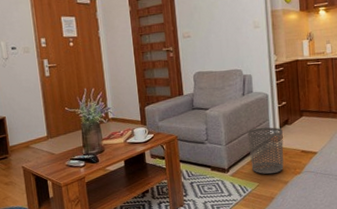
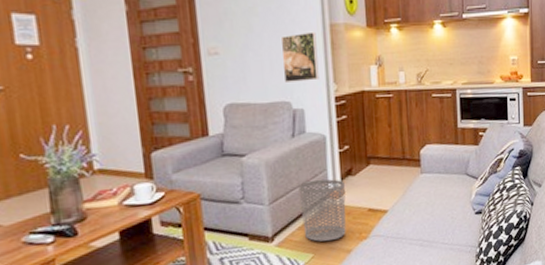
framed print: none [234,17,263,55] -> present [280,31,319,82]

